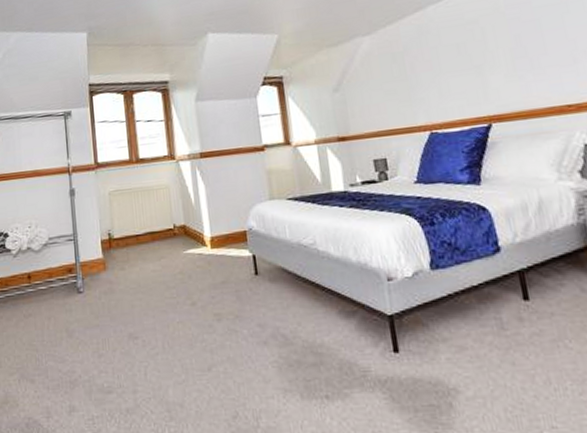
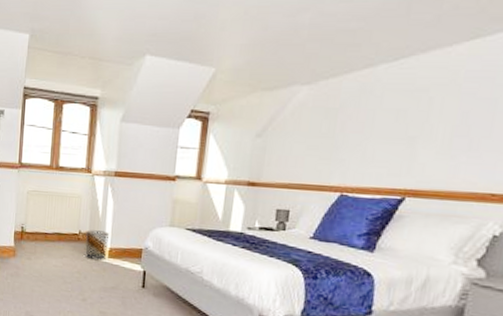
waste bin: none [180,219,209,254] -> present [85,230,110,260]

